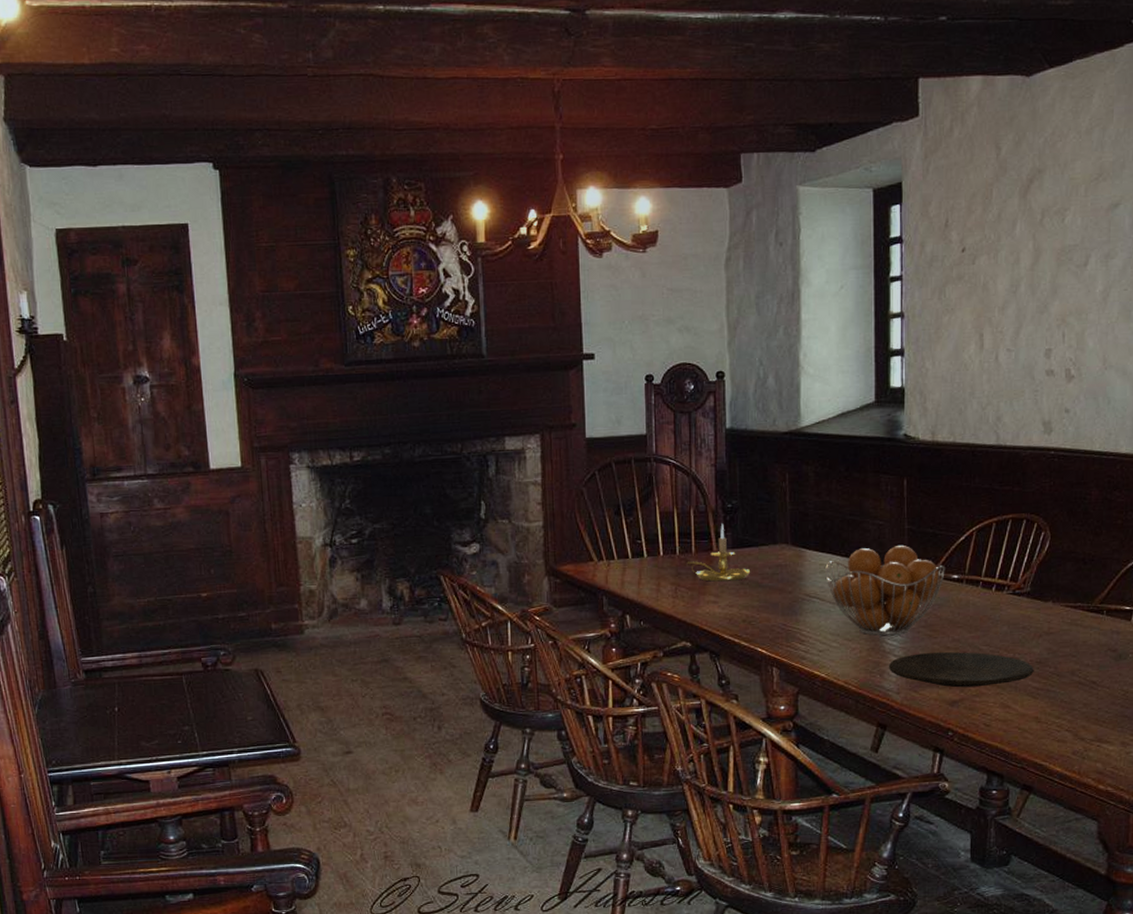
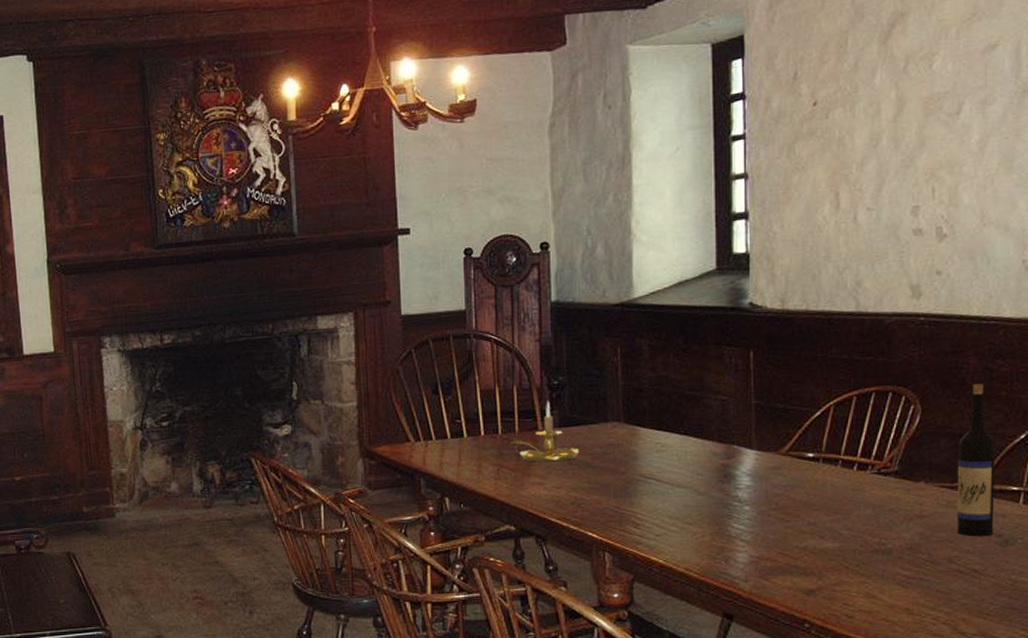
fruit basket: present [825,545,945,635] -> none [662,422,799,519]
plate: present [888,652,1034,688] -> none [734,536,904,576]
wine bottle: none [1079,513,1112,652] -> present [956,384,995,537]

